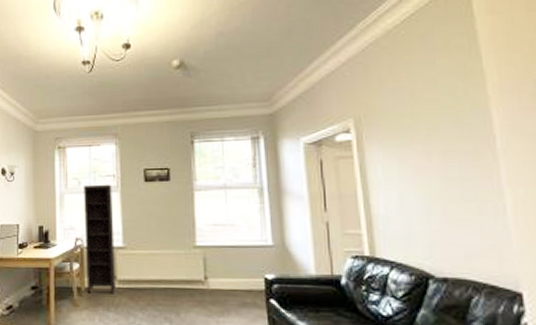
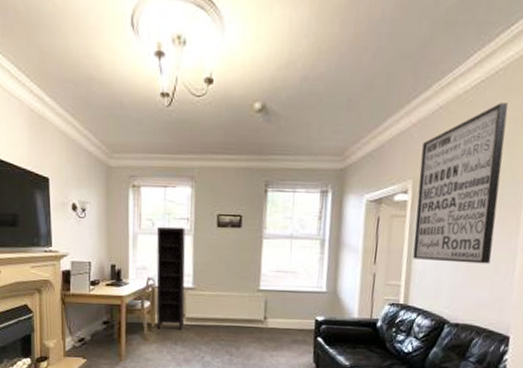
wall art: none [356,32,471,205] -> present [412,103,508,264]

